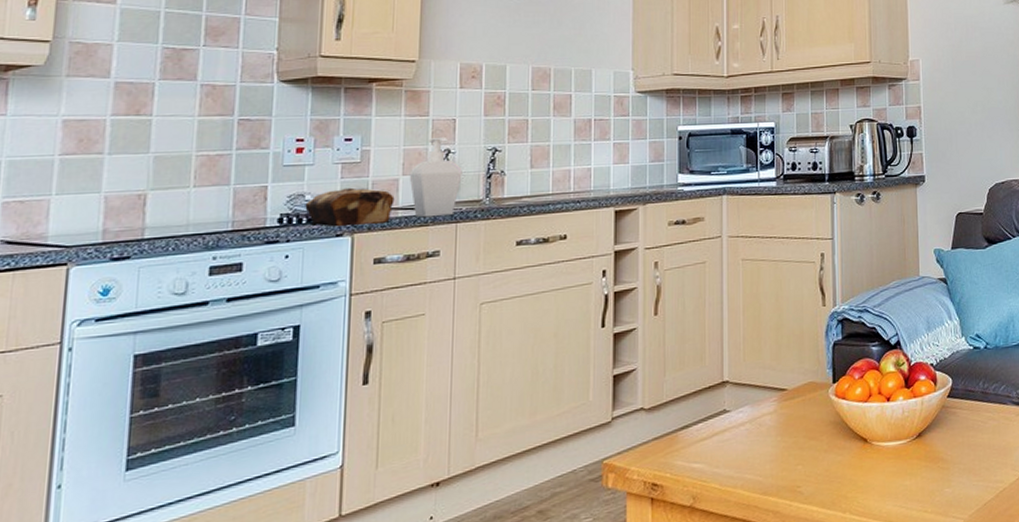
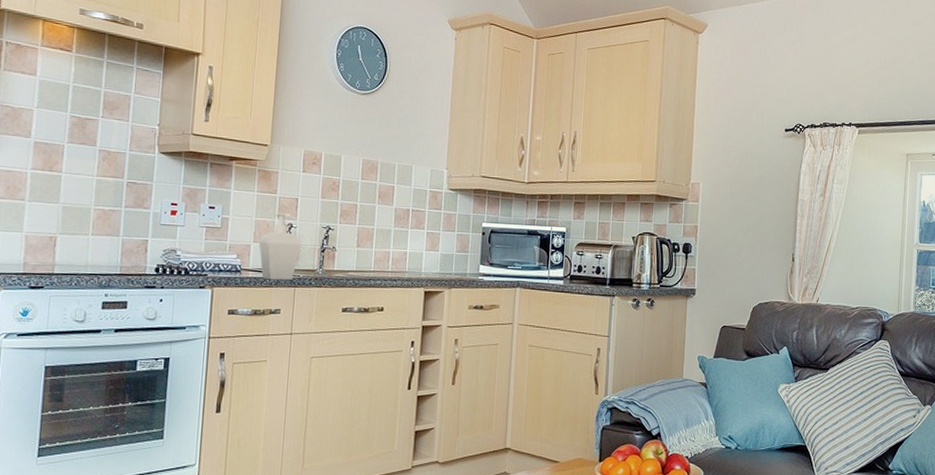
bread loaf: present [305,187,395,228] -> none [176,248,247,281]

